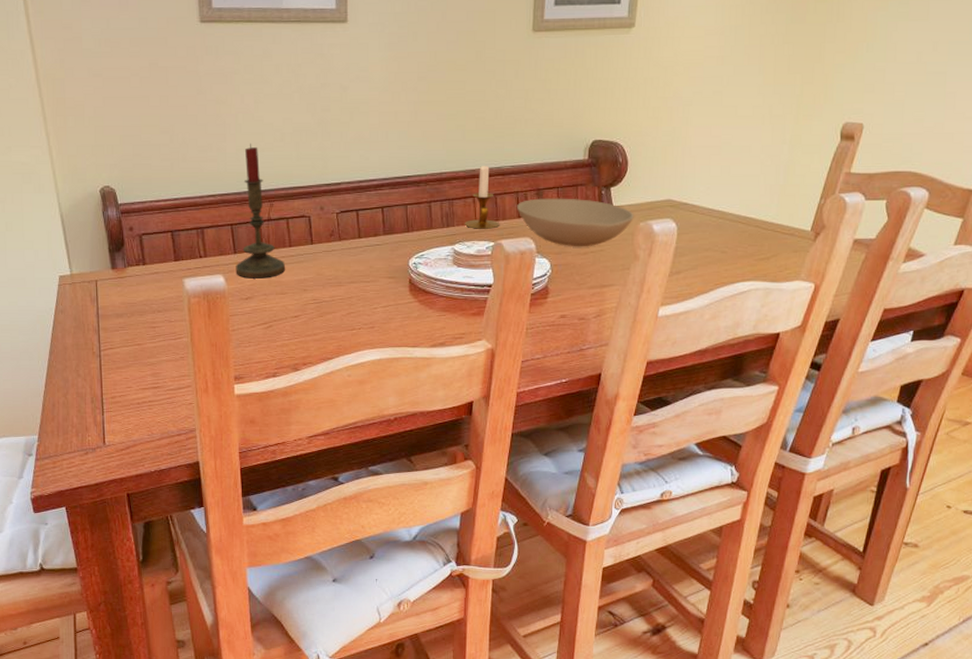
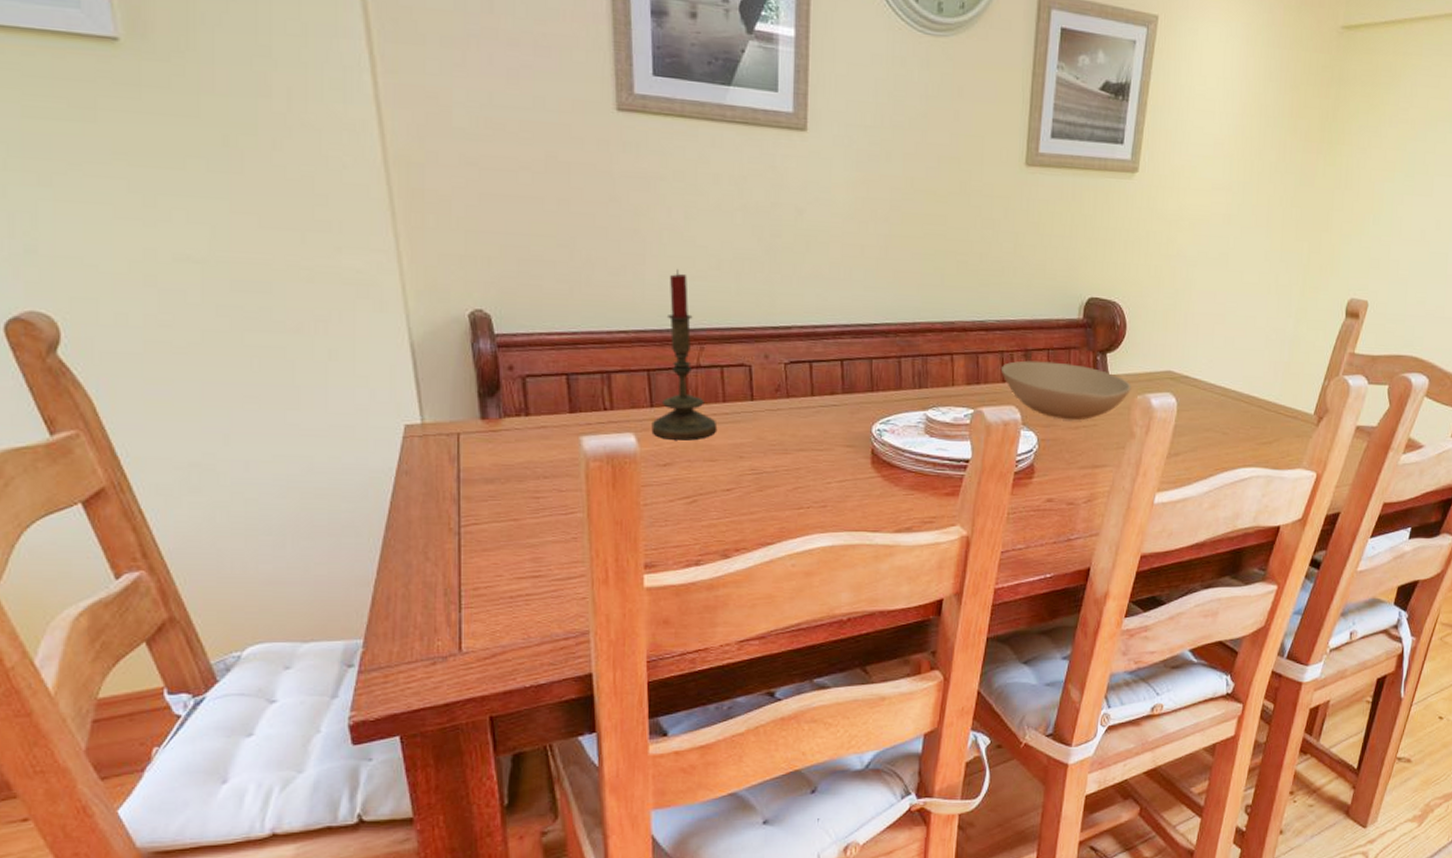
candlestick: present [464,166,500,229] -> none [939,318,981,393]

